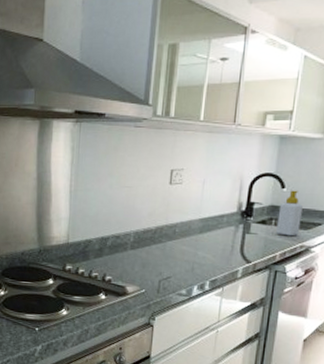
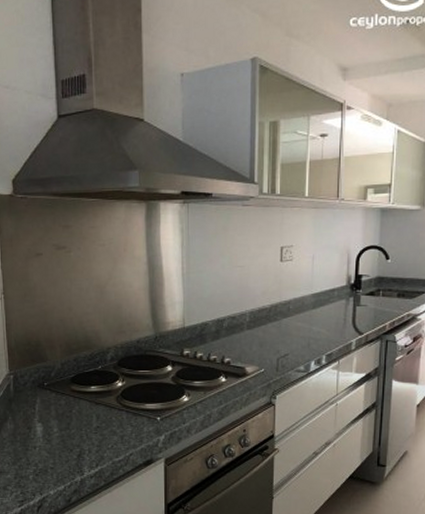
soap bottle: present [276,190,303,237] -> none [384,261,407,306]

